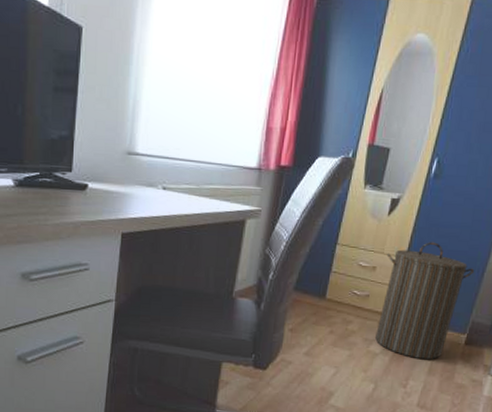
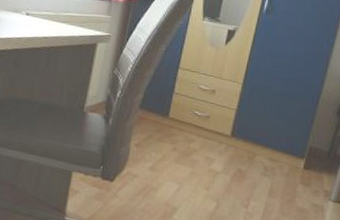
laundry hamper: present [375,242,475,360] -> none [216,70,309,182]

